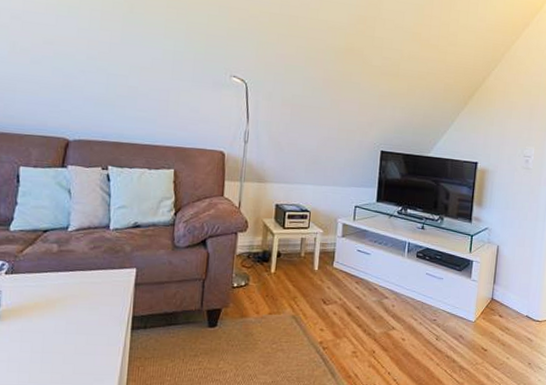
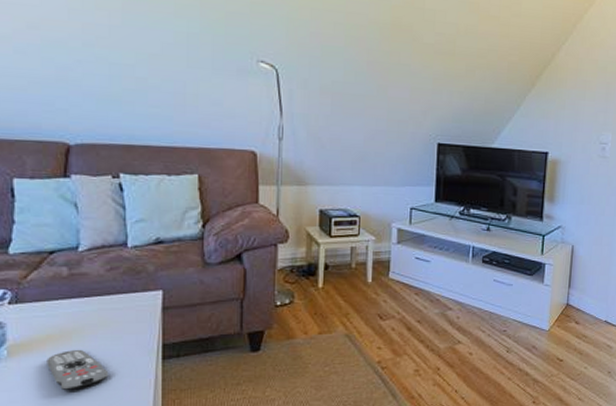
remote control: none [32,316,85,354] -> present [47,349,109,391]

